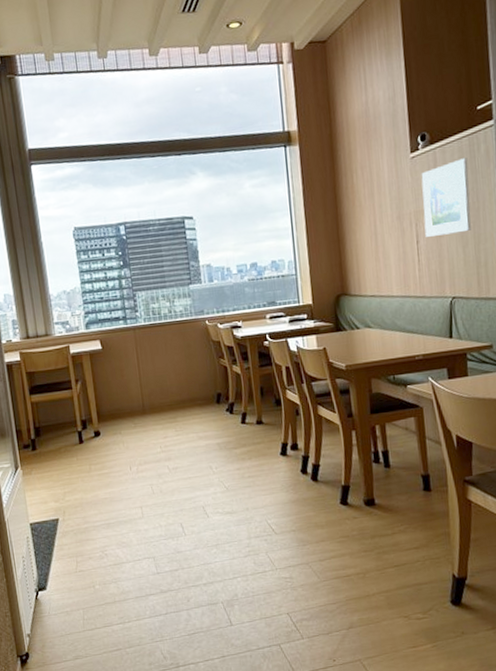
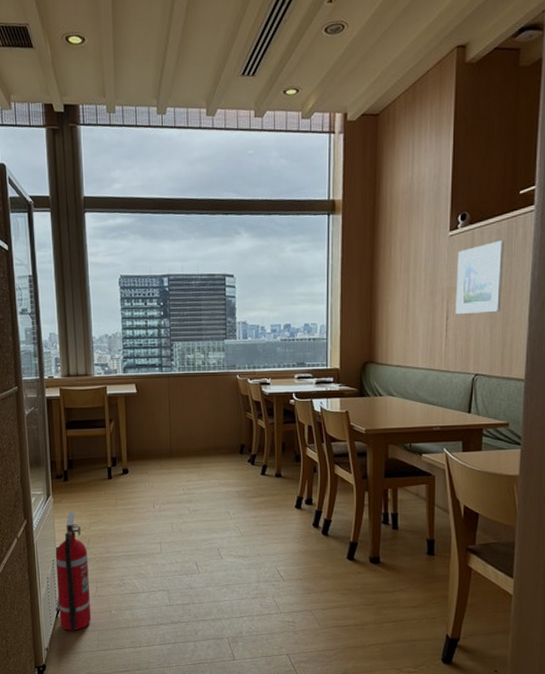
fire extinguisher: none [29,482,75,613] -> present [55,512,92,631]

